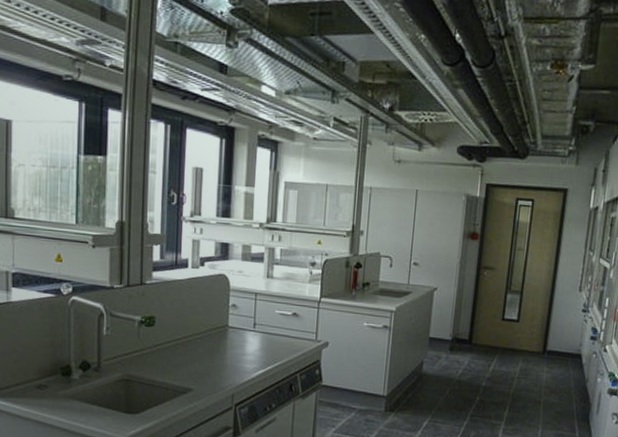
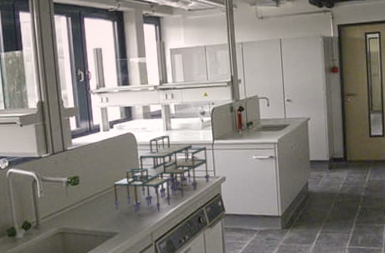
laboratory equipment: none [194,282,311,373] -> present [114,135,210,213]

